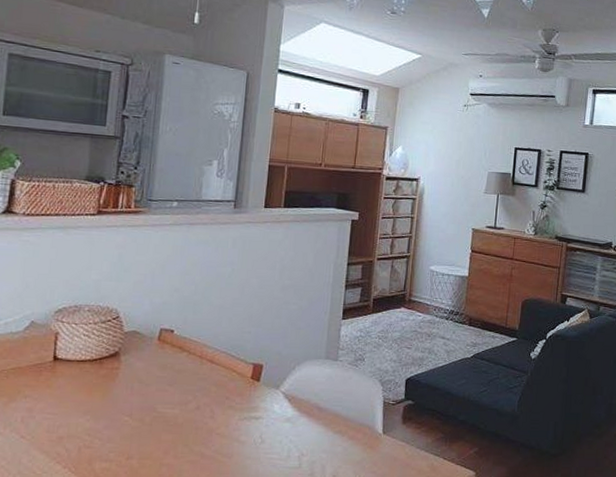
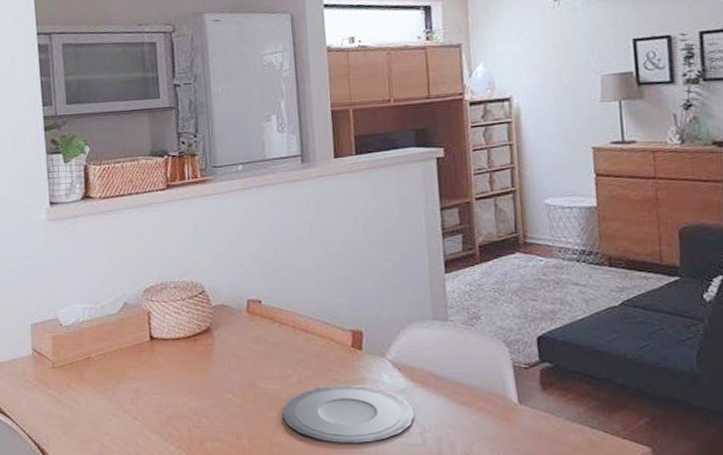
plate: none [175,412,296,466] -> present [282,384,415,444]

